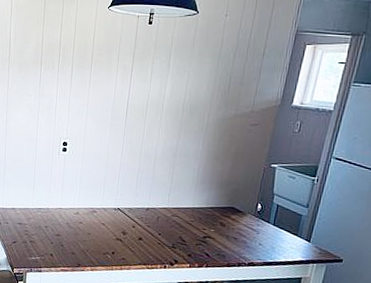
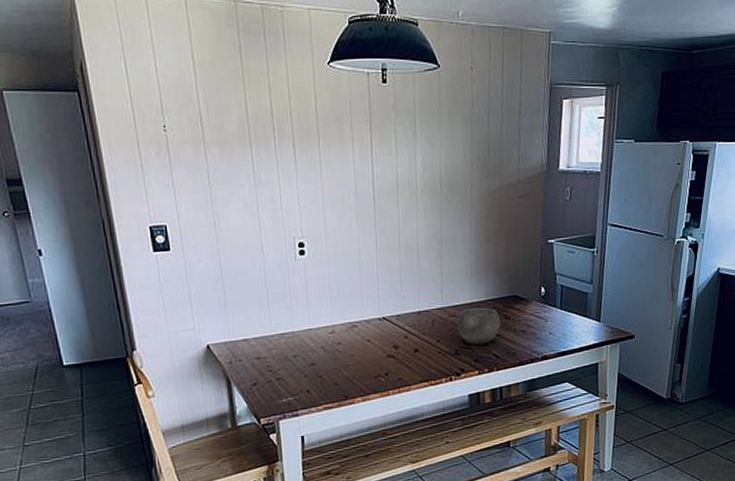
bowl: none [177,212,217,243] -> present [456,307,501,345]

